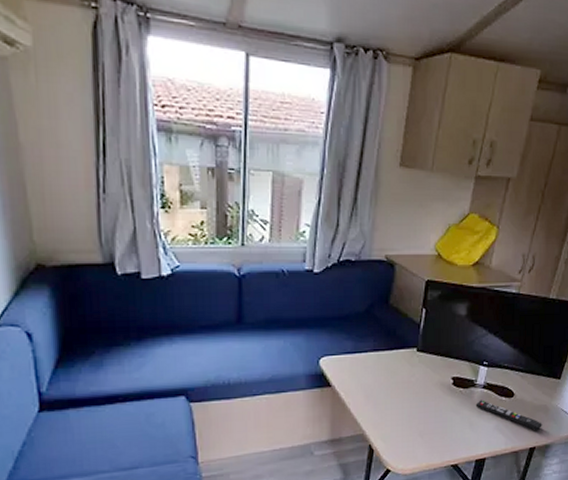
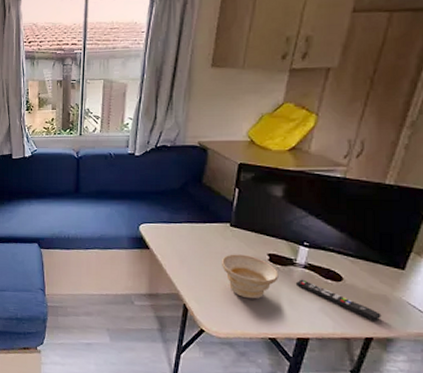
bowl: none [407,381,461,428] -> present [221,254,279,299]

